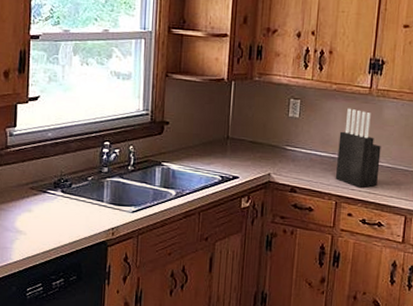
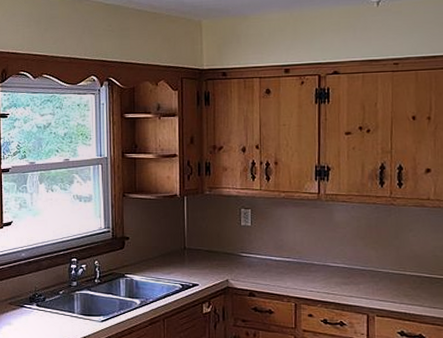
knife block: present [335,108,381,188] -> none [292,213,336,288]

